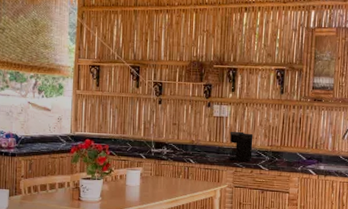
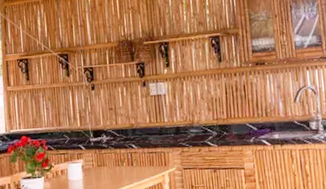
coffee maker: present [229,131,254,162] -> none [170,108,198,141]

